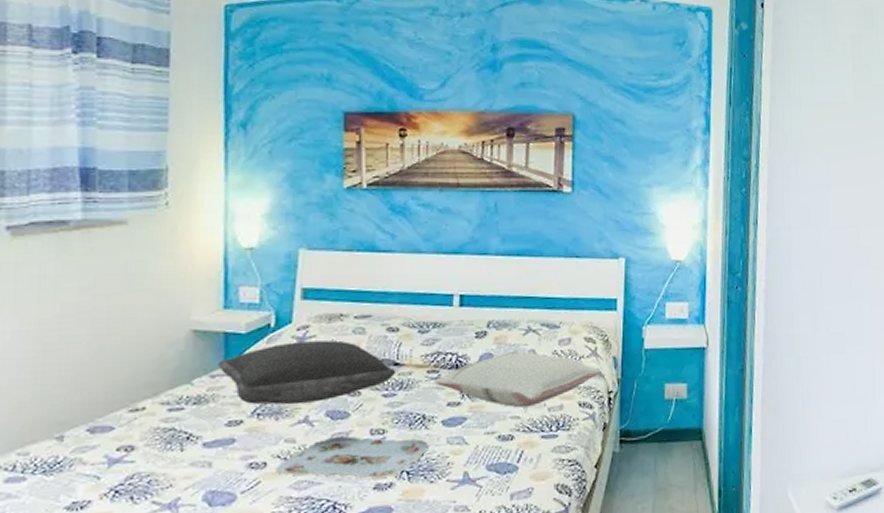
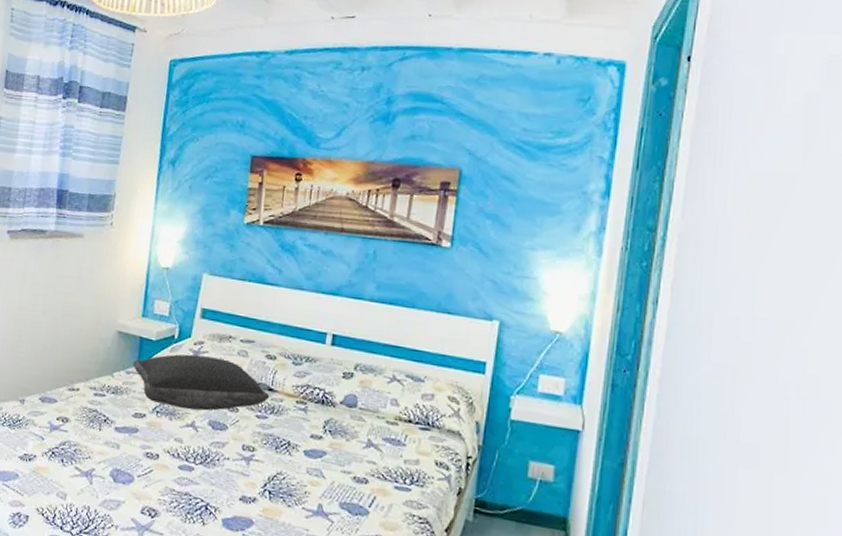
serving tray: present [275,436,429,479] -> none [165,445,290,492]
pillow: present [434,351,602,408] -> none [301,396,462,455]

